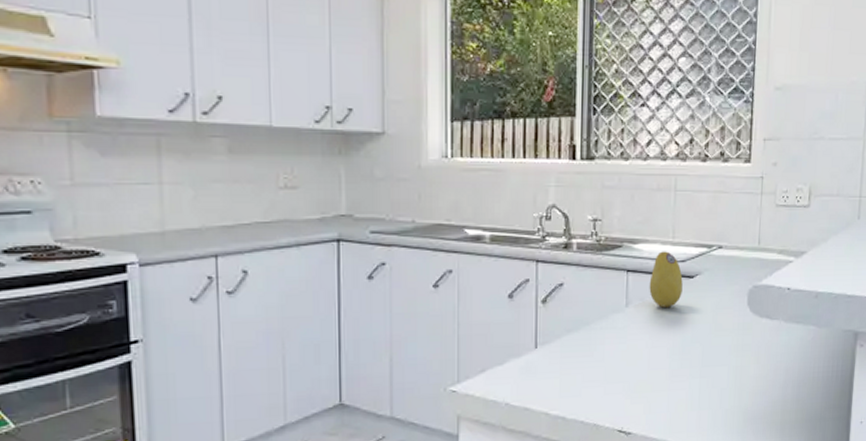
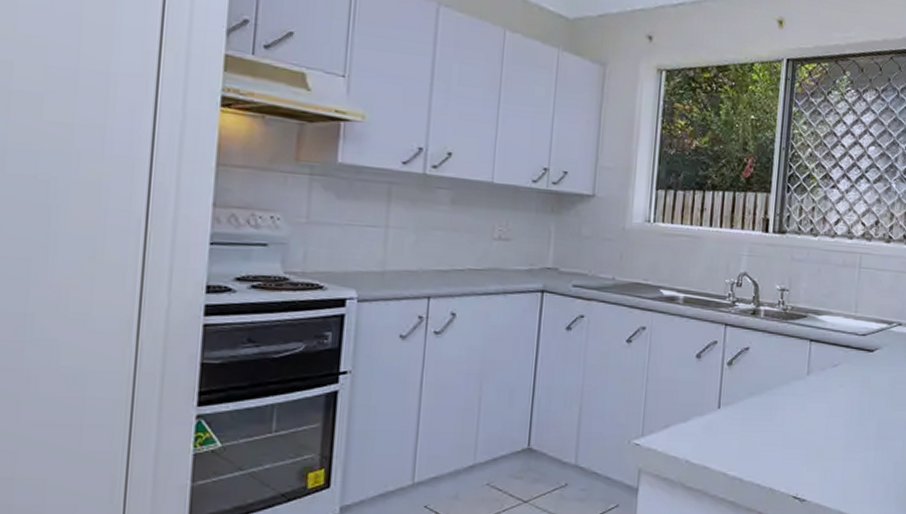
fruit: present [649,251,683,308] -> none [830,324,863,379]

